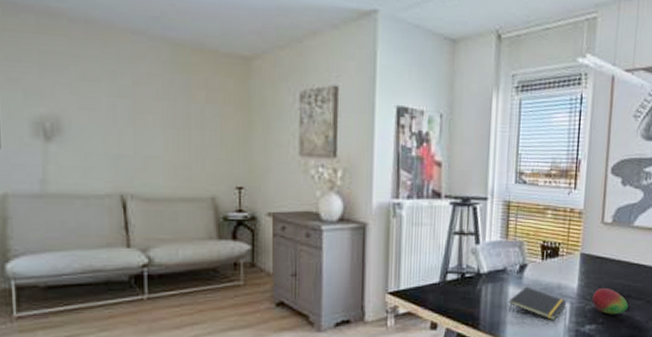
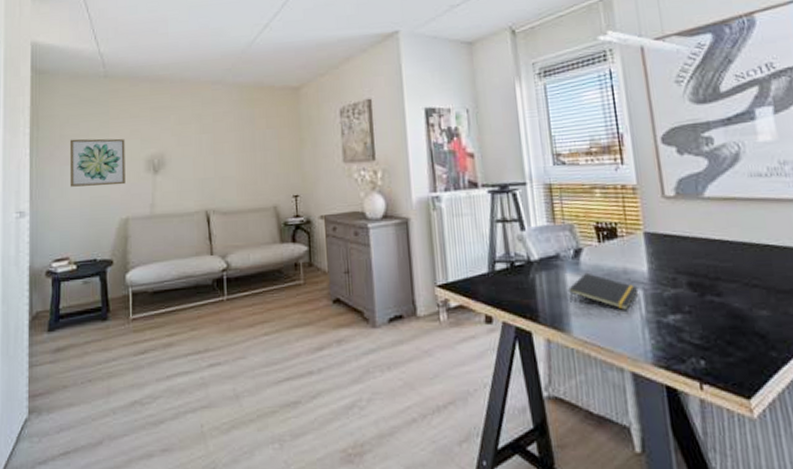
fruit: present [592,287,629,315] -> none [669,269,720,302]

